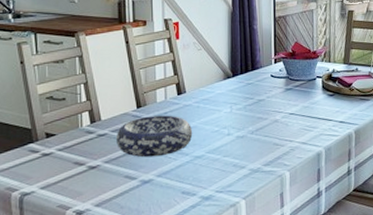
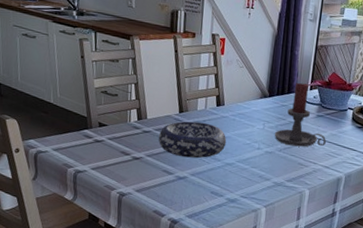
candle holder: none [243,57,300,126] -> present [274,82,327,147]

